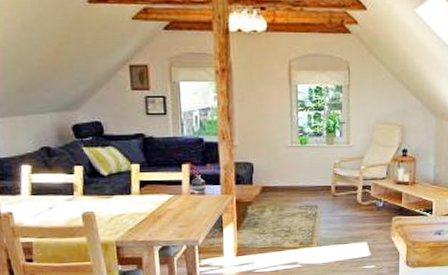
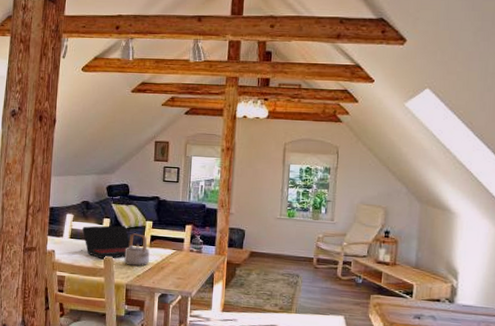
laptop: none [46,172,114,215] -> present [82,225,130,259]
teapot: none [108,180,141,219] -> present [124,233,150,266]

